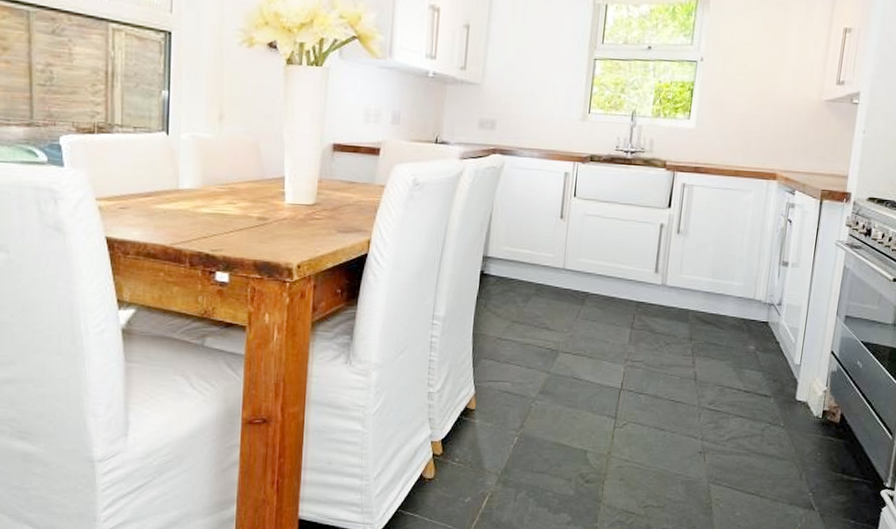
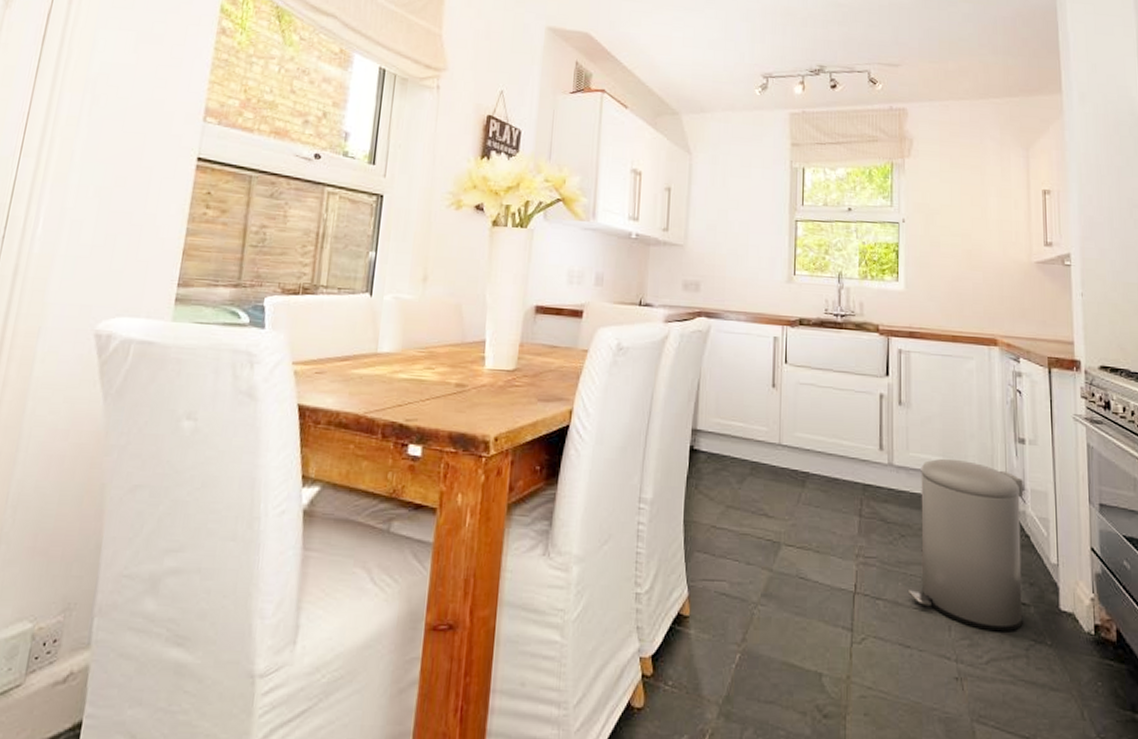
pedal bin: none [668,279,781,418] -> present [909,458,1024,633]

